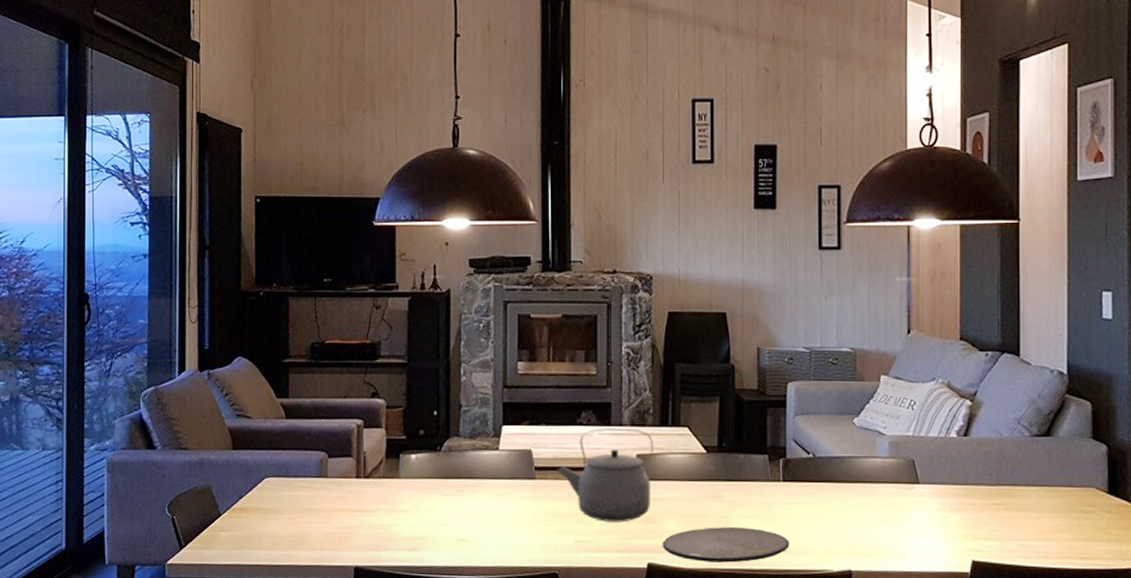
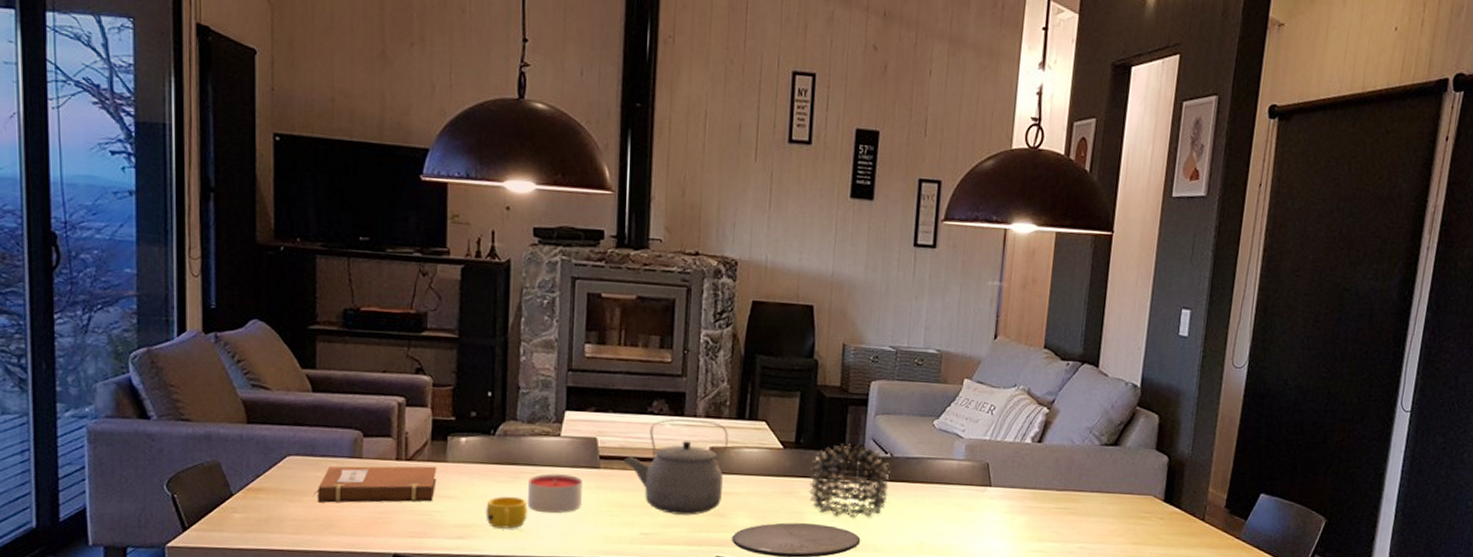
notebook: none [287,482,391,520] -> present [314,466,437,504]
cup: none [434,508,472,540] -> present [486,496,528,529]
candle: none [472,486,520,523] -> present [528,473,582,513]
decorative ball: none [735,446,814,521] -> present [809,444,890,519]

